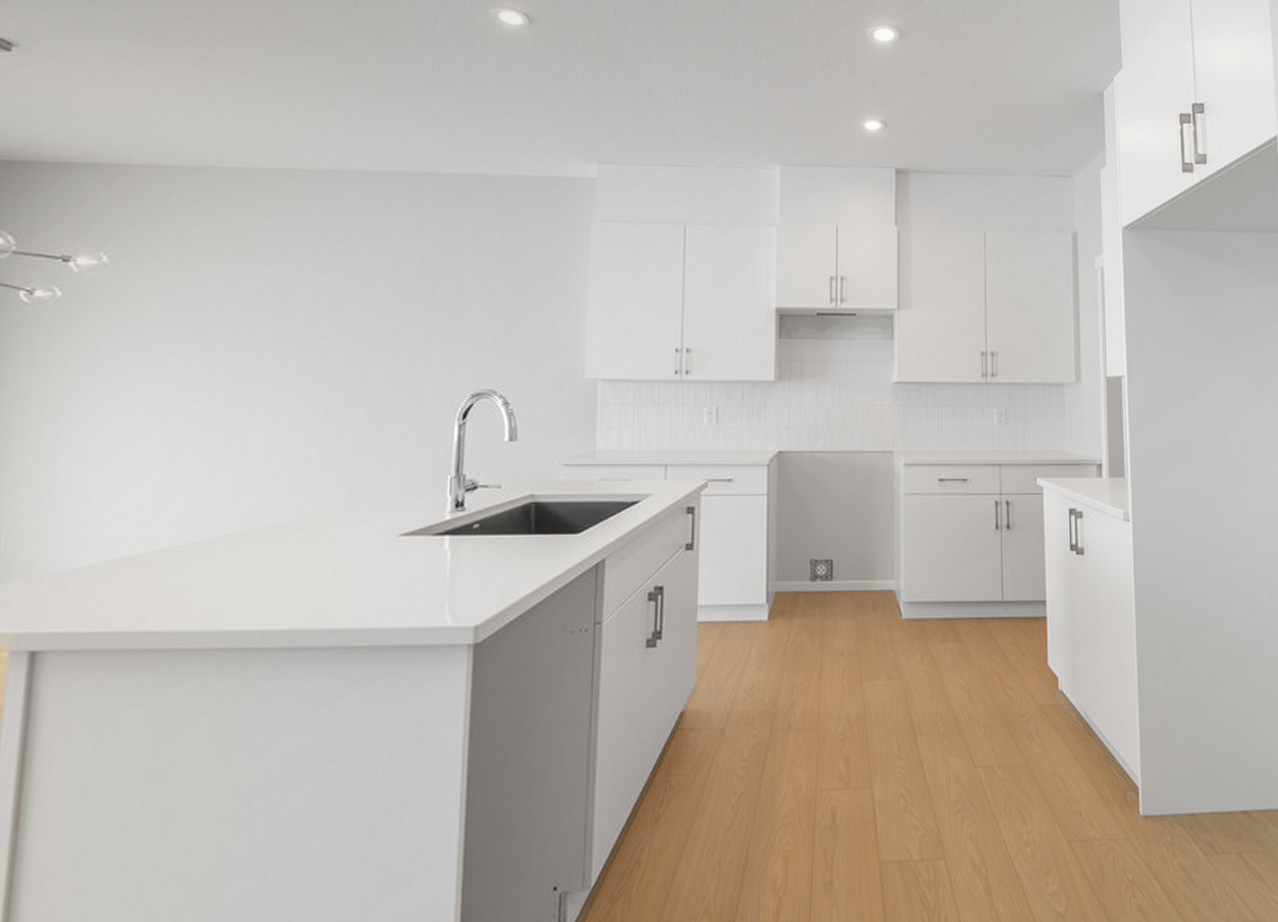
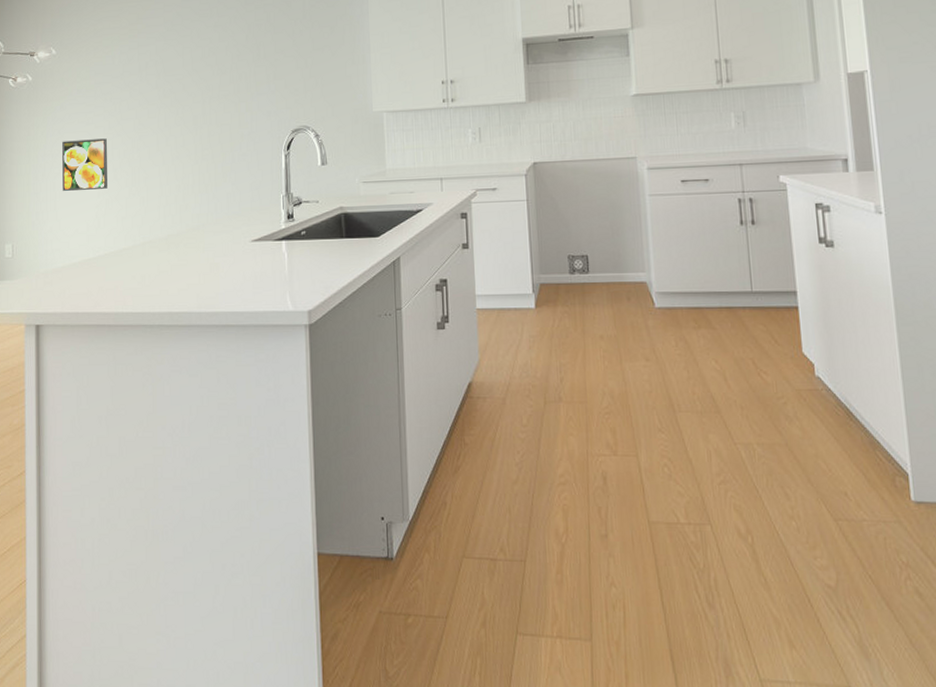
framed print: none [100,386,184,457] -> present [62,138,107,191]

